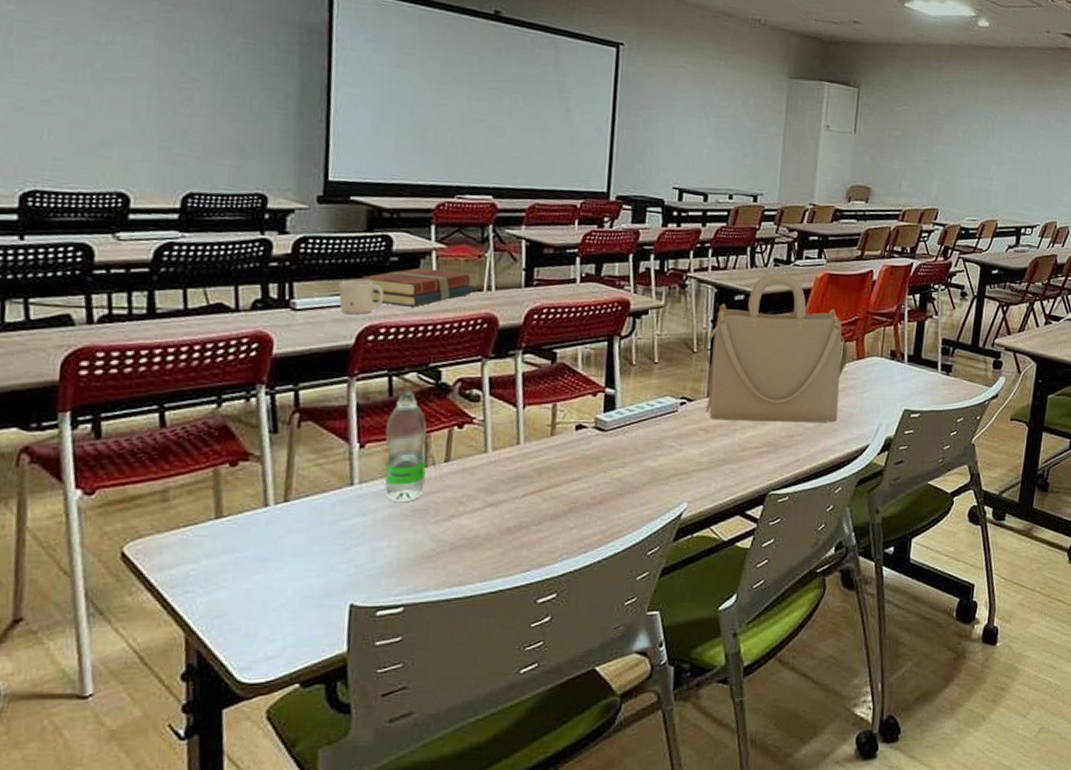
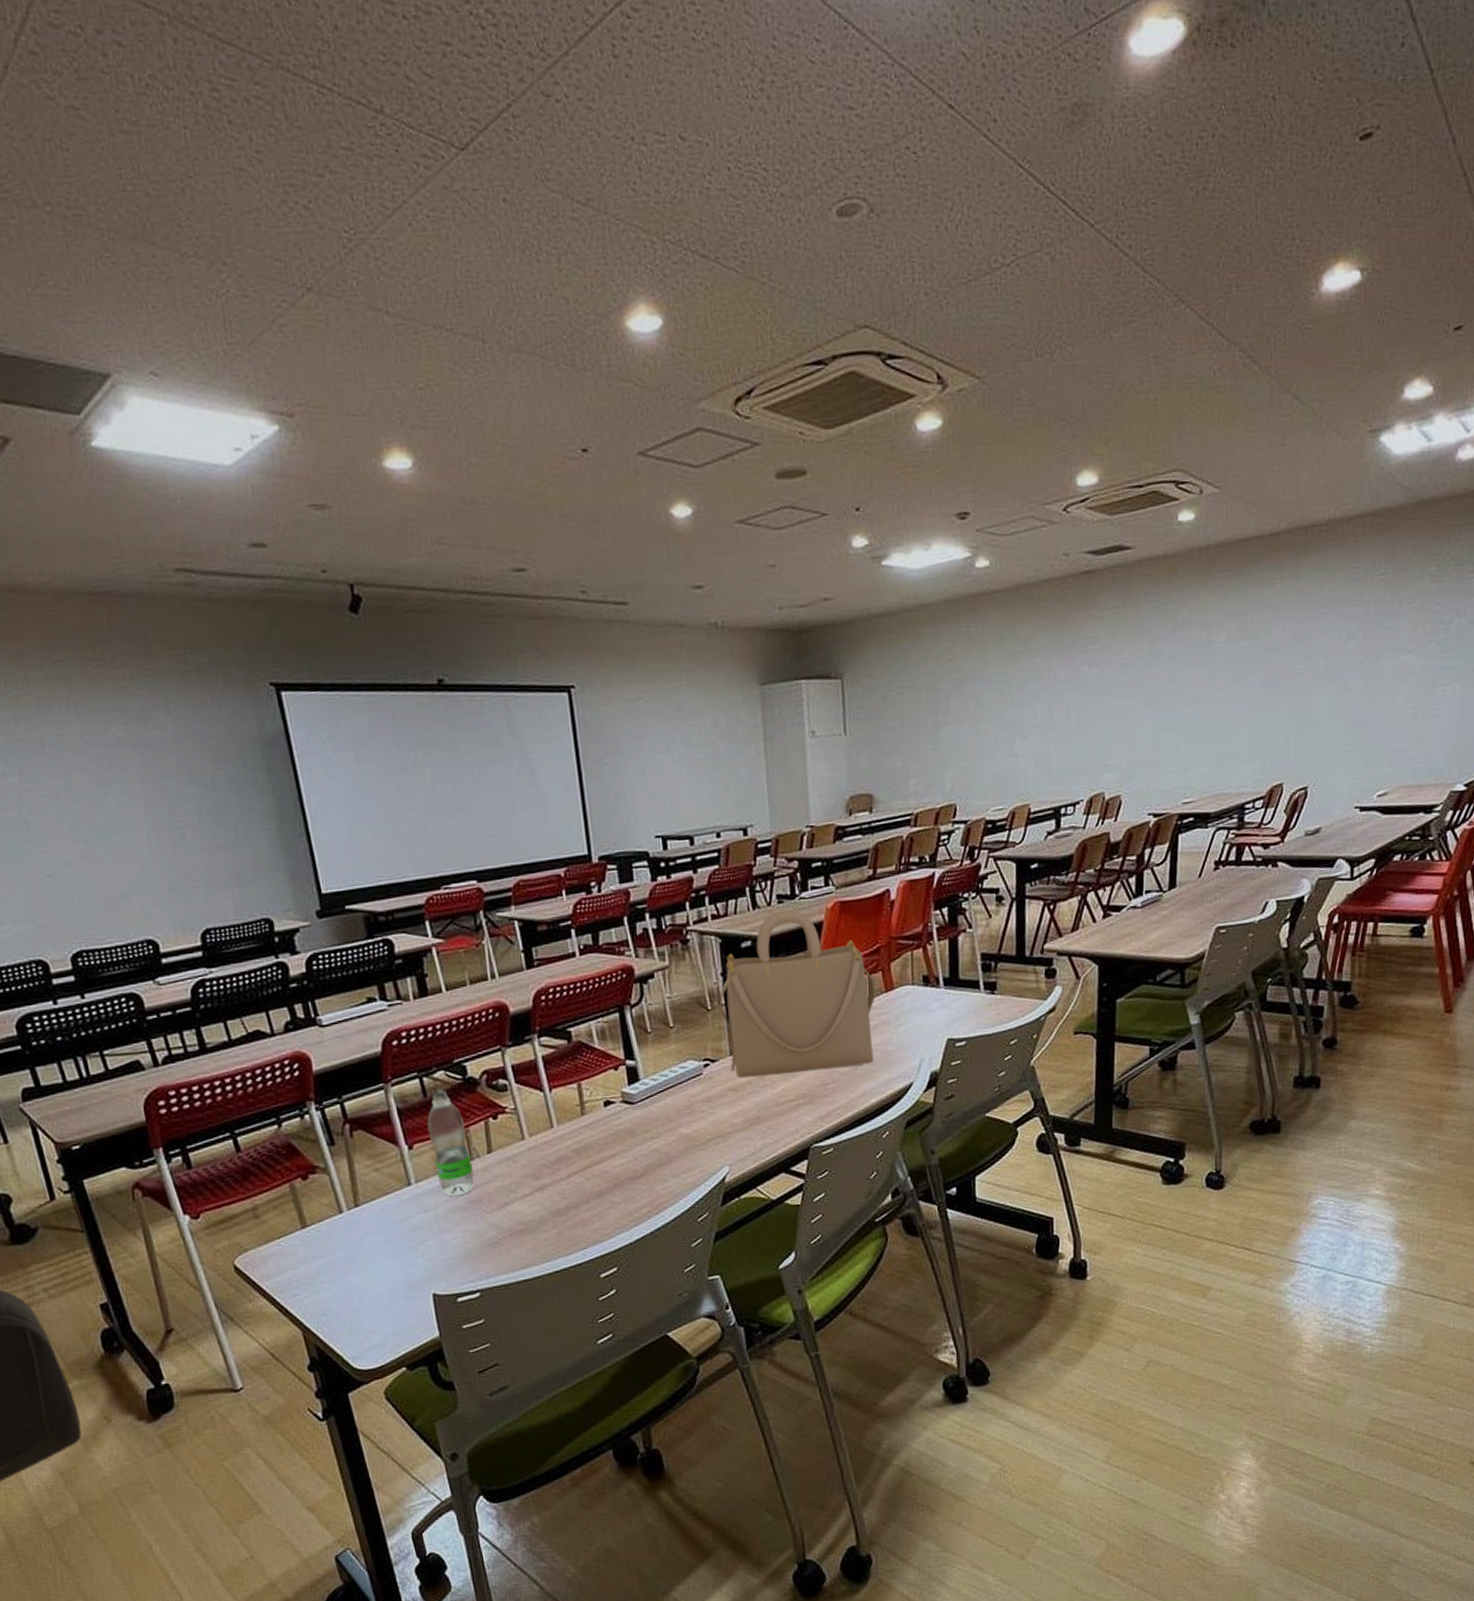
mug: present [338,280,385,314] -> none [355,987,399,1023]
books: present [361,268,473,307] -> none [373,964,479,1008]

